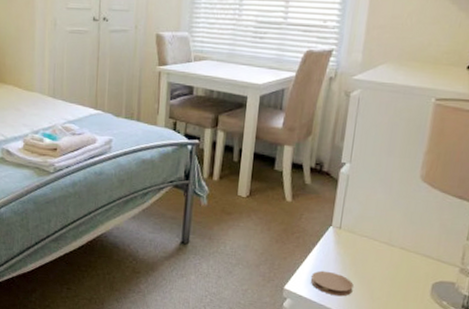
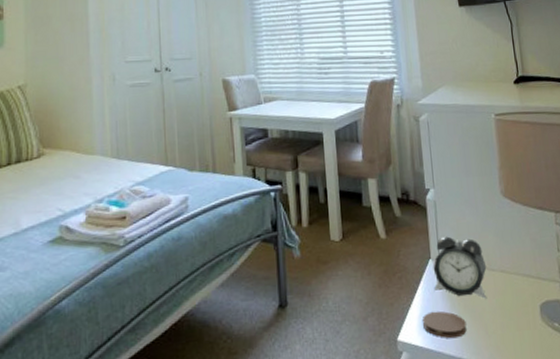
alarm clock: none [329,208,387,269] -> present [433,236,487,299]

